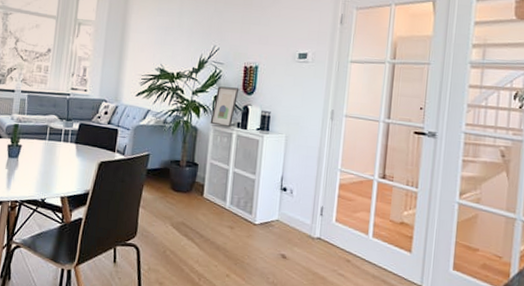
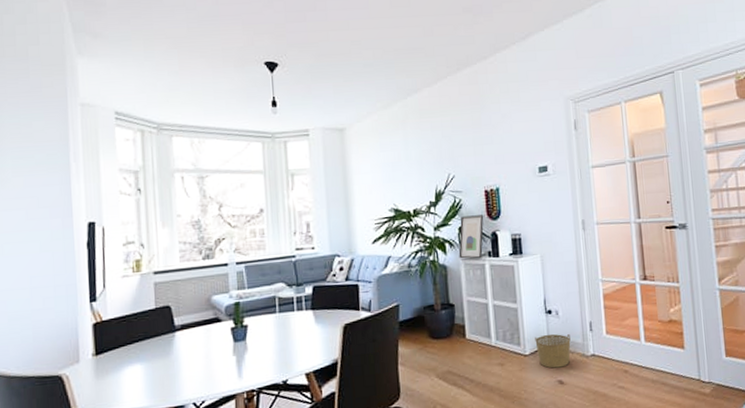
basket: none [266,209,300,243] -> present [535,334,571,369]

